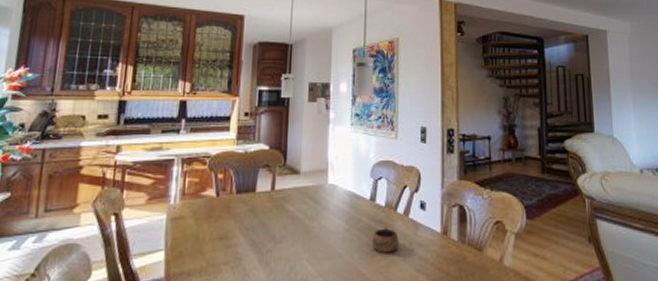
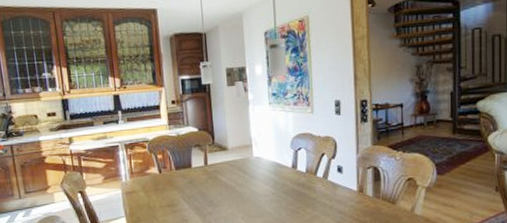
cup: present [373,227,399,253] -> none [297,188,320,210]

